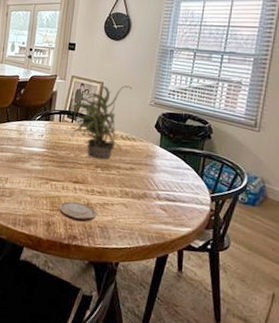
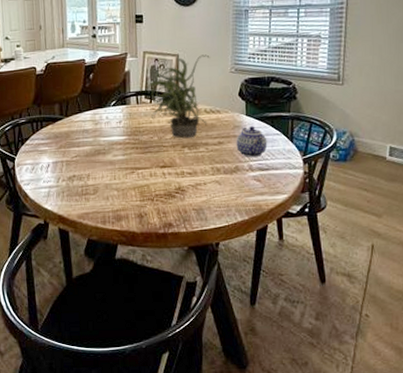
wood slice: present [59,201,97,222] -> none [149,187,191,208]
teapot: none [147,157,178,188] -> present [236,126,268,158]

